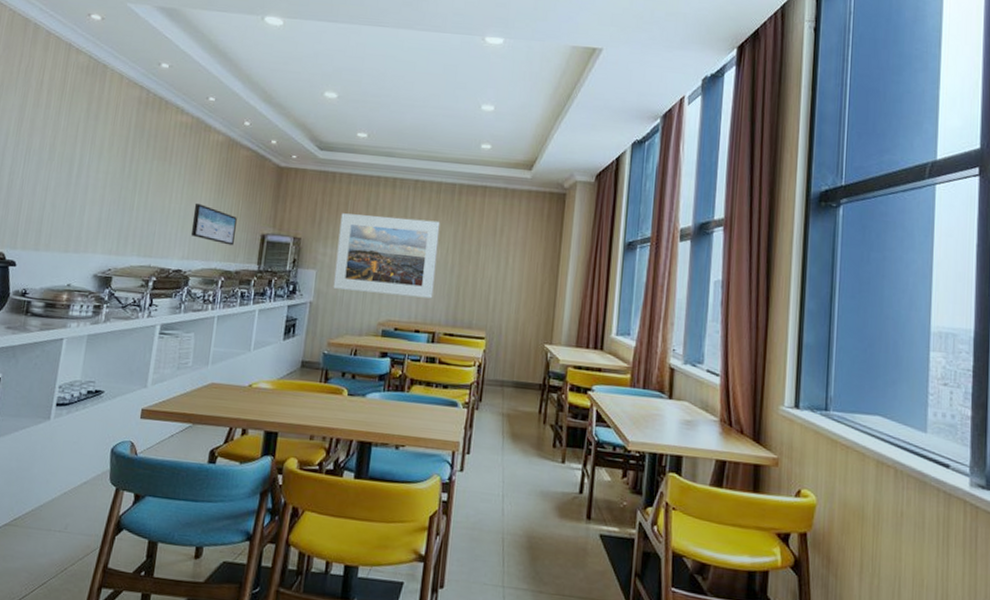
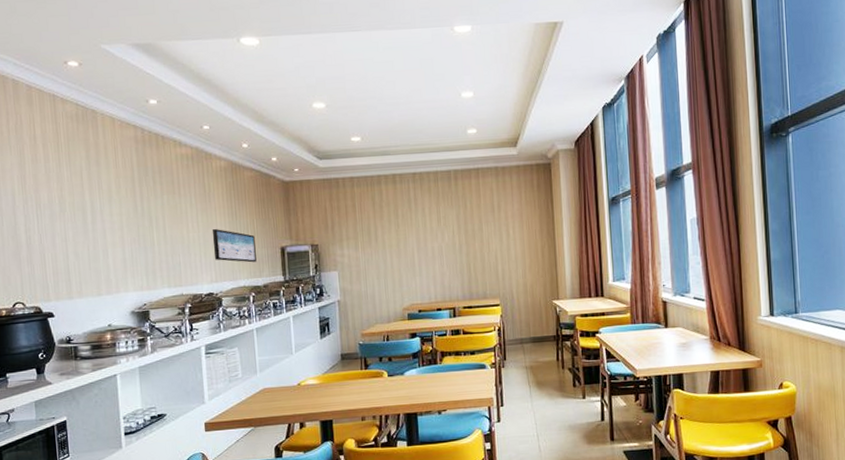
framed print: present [333,213,440,299] -> none [351,208,448,285]

